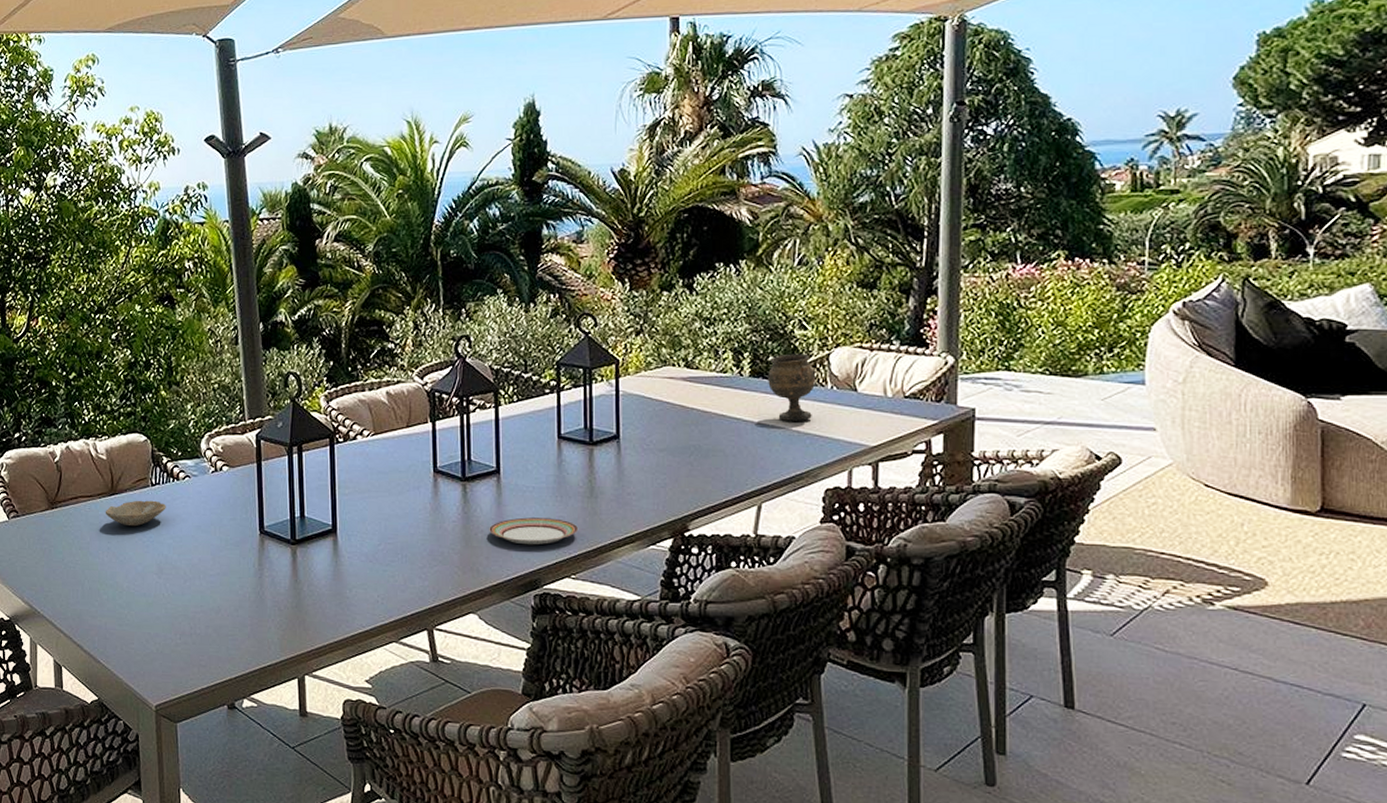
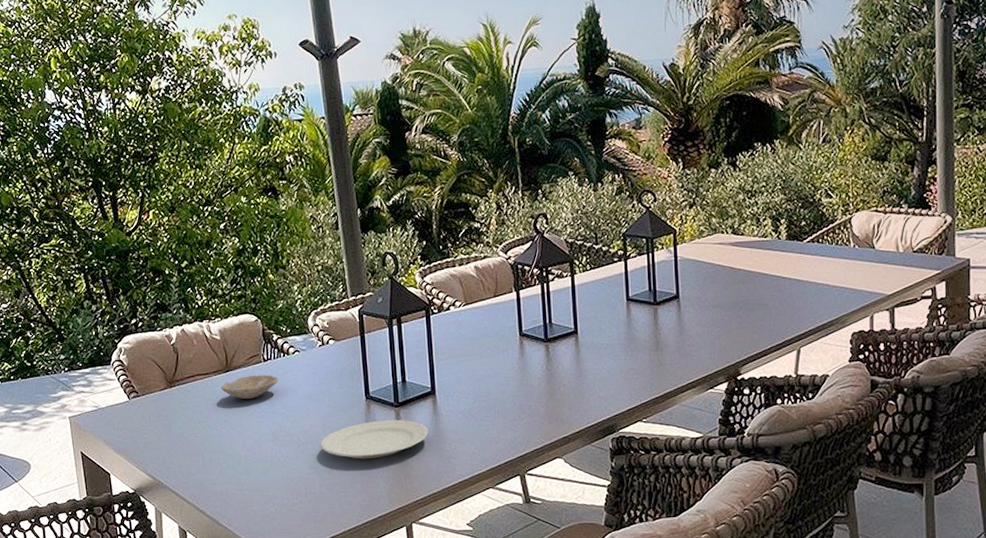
plate: none [208,558,327,601] -> present [320,420,429,459]
plate: present [489,517,579,545] -> none [570,370,648,395]
goblet: present [768,353,816,422] -> none [801,218,841,277]

